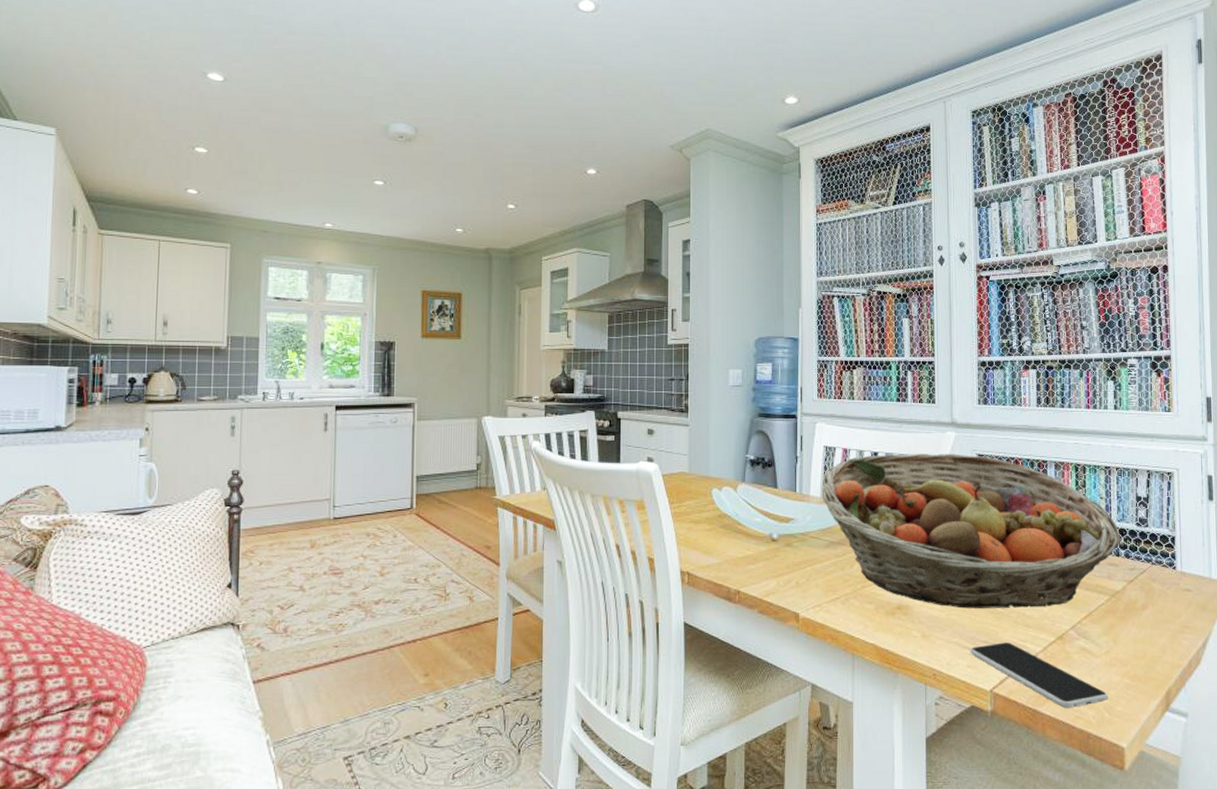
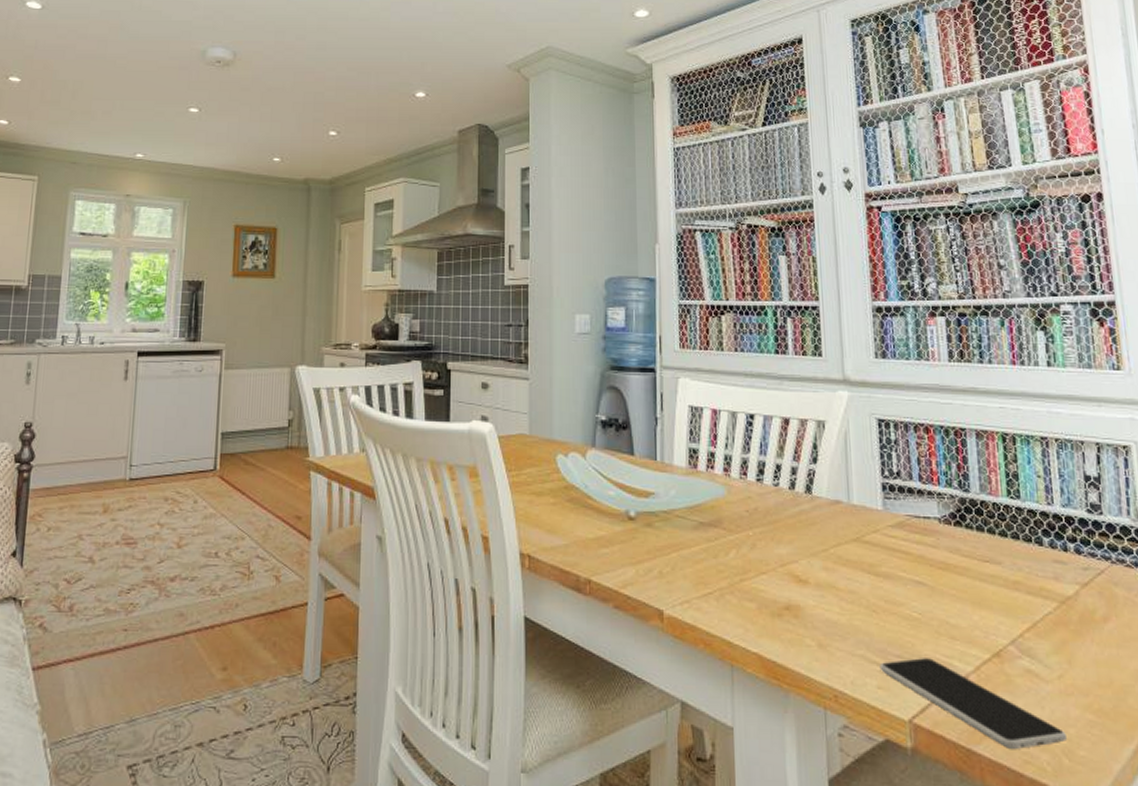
fruit basket: present [821,454,1121,609] -> none [687,416,1069,614]

